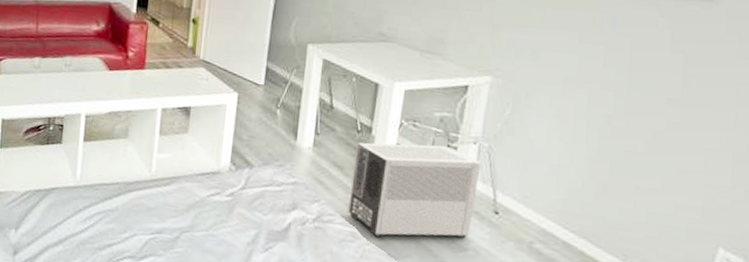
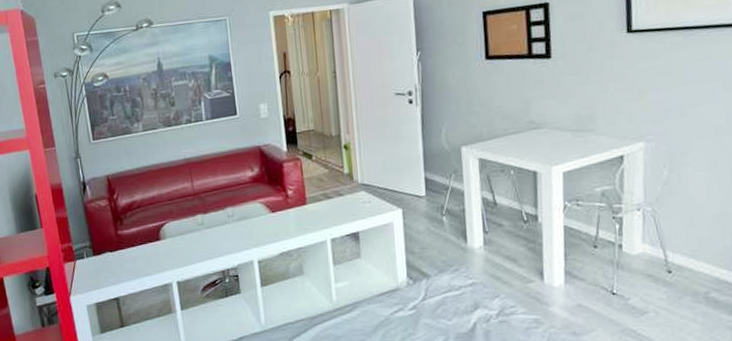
air purifier: present [348,142,481,238] -> none [526,218,648,319]

